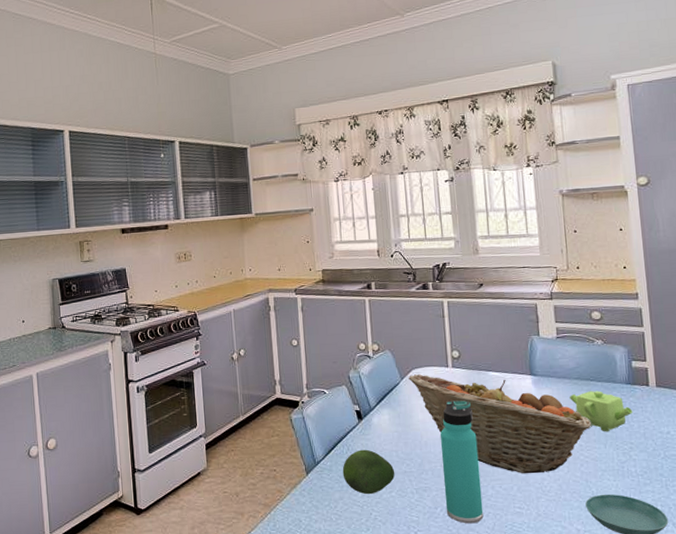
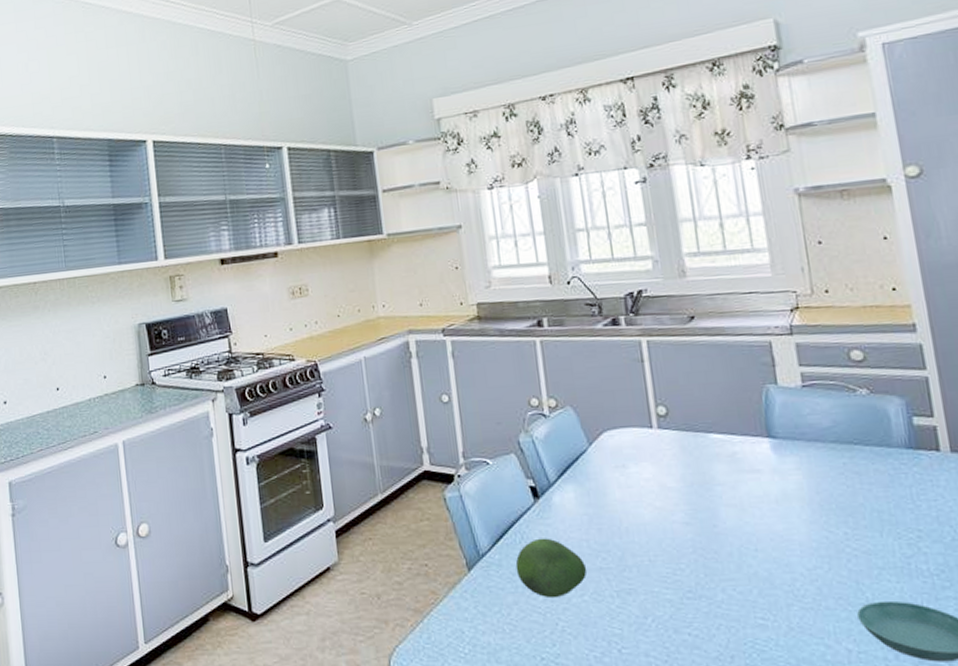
fruit basket: present [409,374,592,474] -> none [599,438,860,573]
thermos bottle: present [440,400,484,524] -> none [646,472,713,640]
teapot: present [570,391,633,432] -> none [825,458,919,515]

